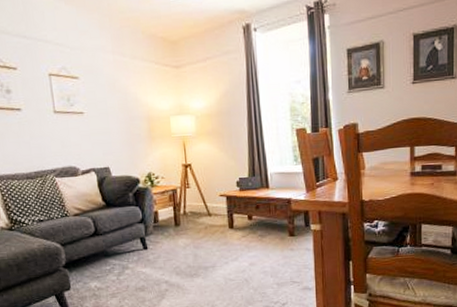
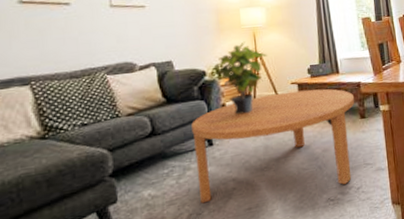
coffee table: none [128,202,285,300] -> present [191,88,355,204]
potted plant: none [148,150,197,222] -> present [215,41,267,114]

